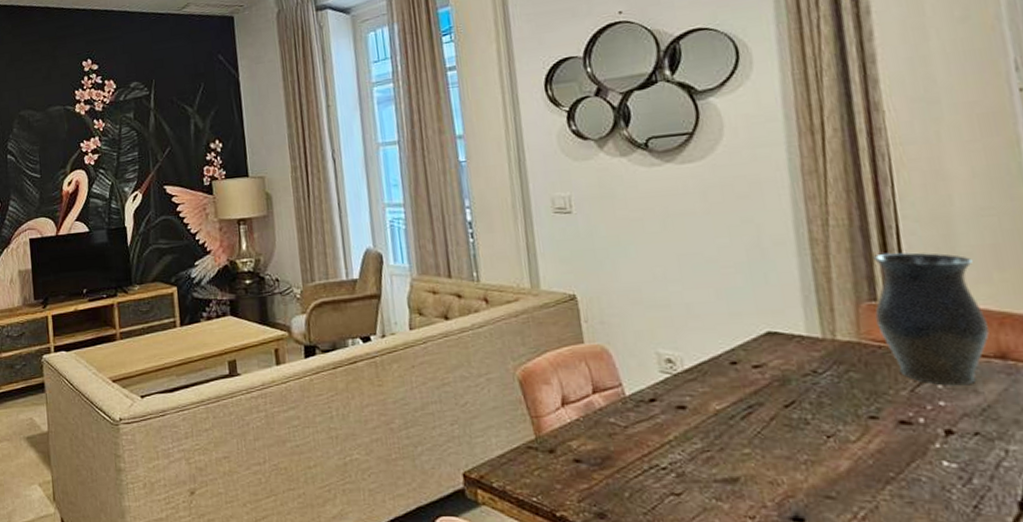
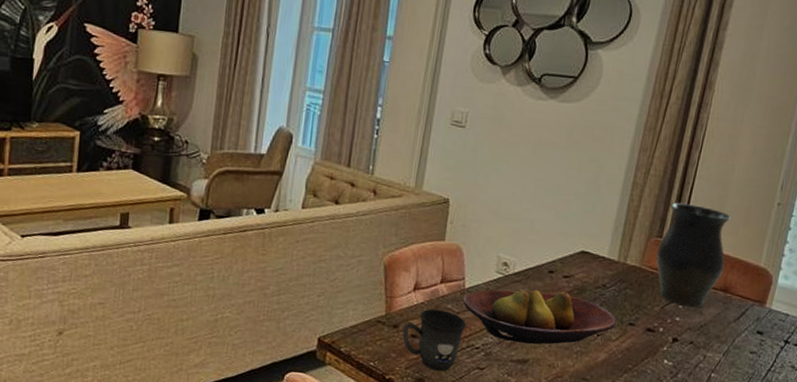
mug: none [561,425,641,502] -> present [402,309,466,371]
fruit bowl: none [627,385,850,457] -> present [463,290,616,344]

